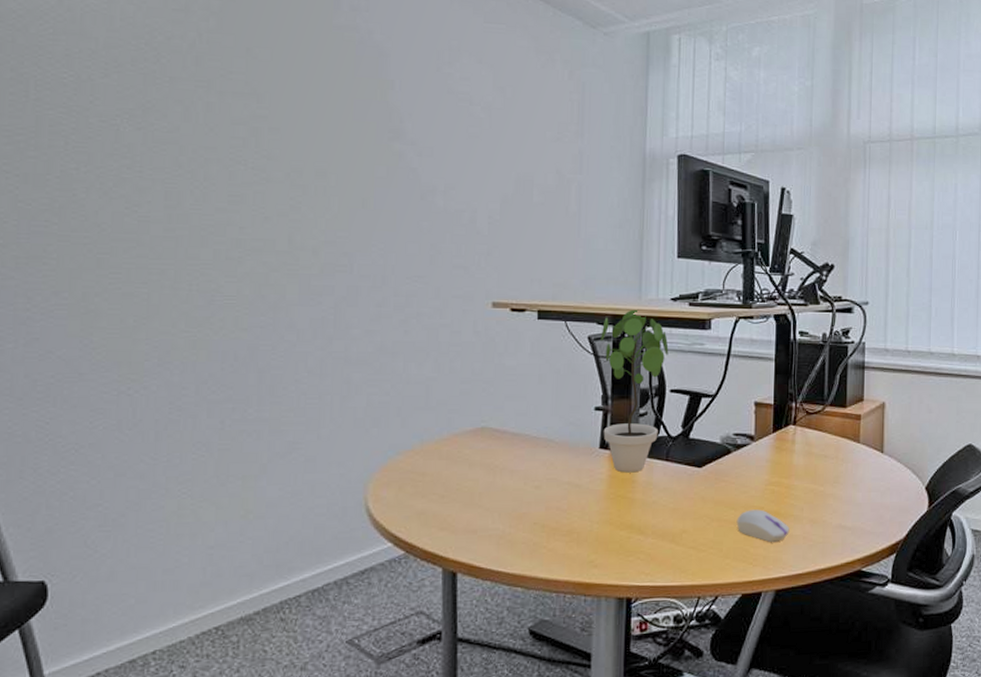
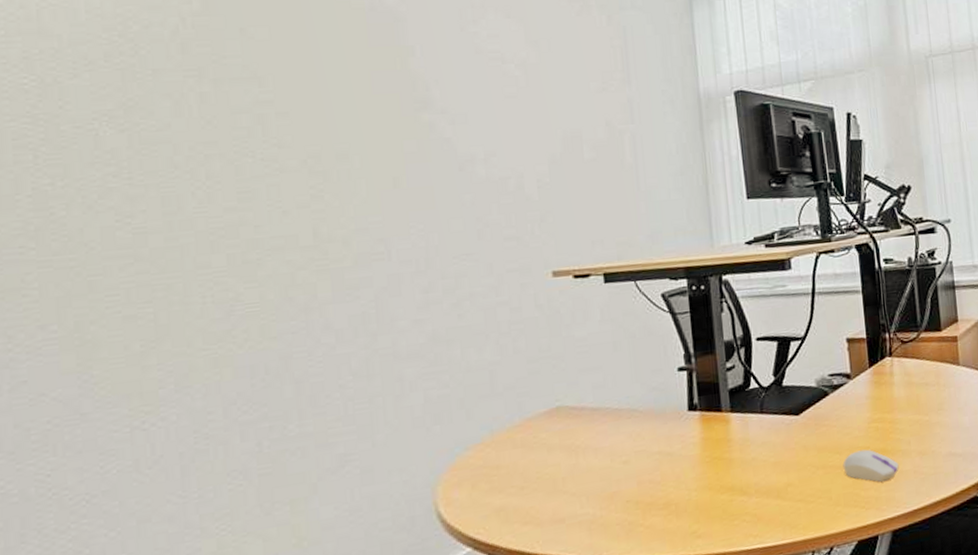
potted plant: present [600,309,669,473] -> none [675,258,750,433]

